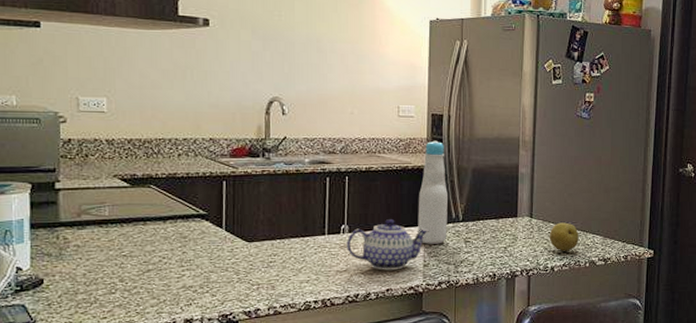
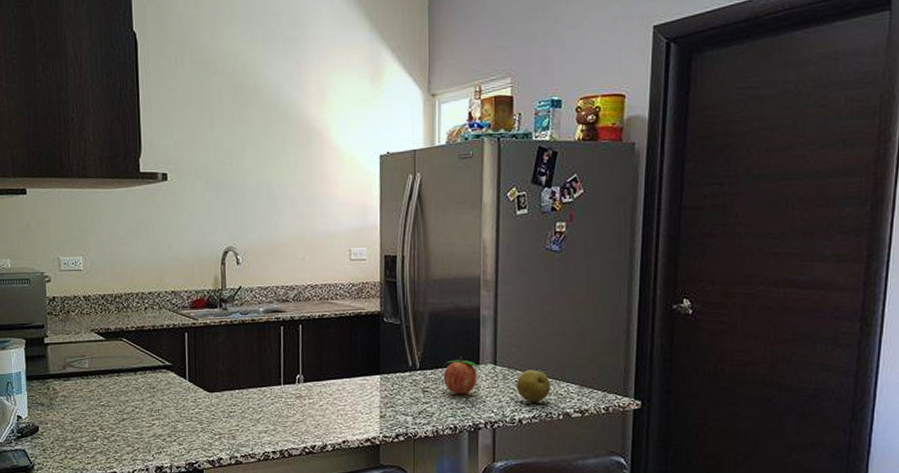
teapot: present [347,219,429,270] -> none [302,368,385,421]
bottle: present [418,140,448,244] -> none [372,283,404,394]
fruit: none [484,209,516,244] -> present [443,356,478,394]

